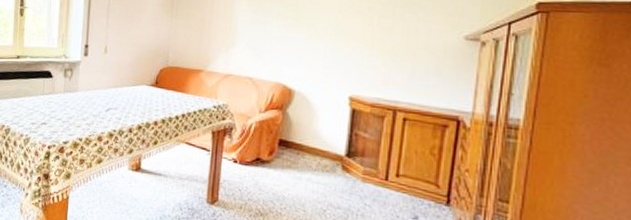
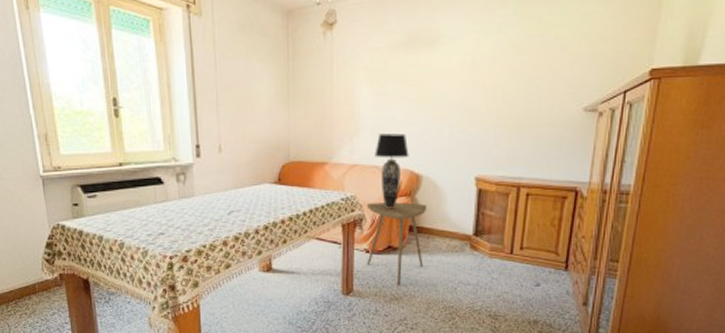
side table: none [234,112,298,201] -> present [366,202,426,286]
table lamp: none [249,47,283,122] -> present [374,133,409,210]

